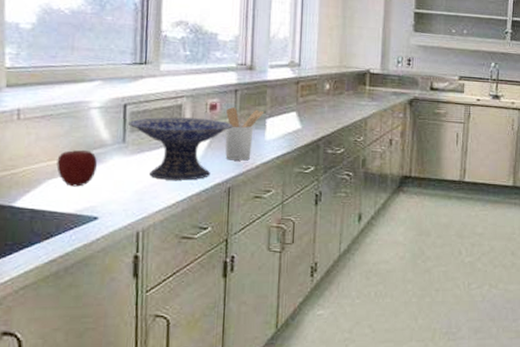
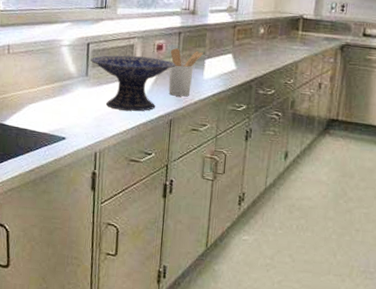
apple: present [56,150,98,187] -> none [35,81,66,112]

